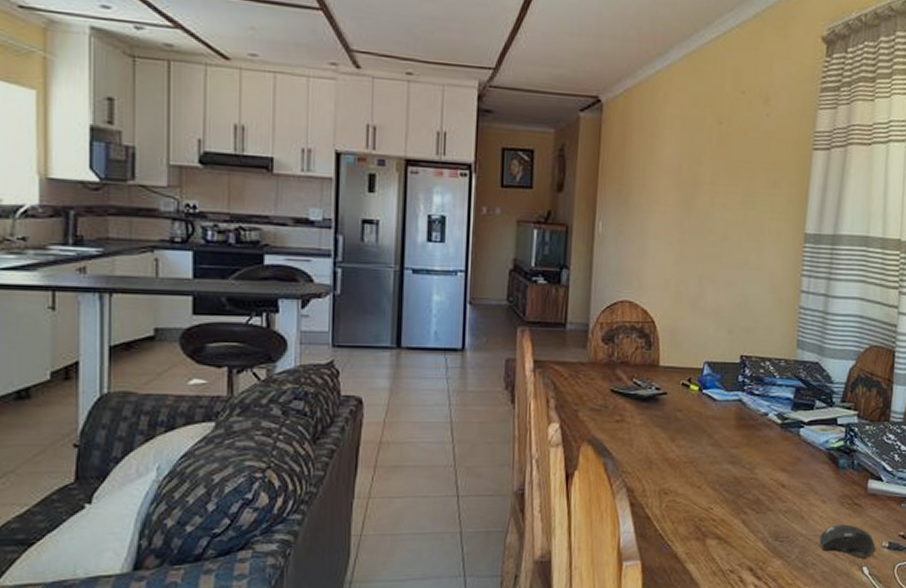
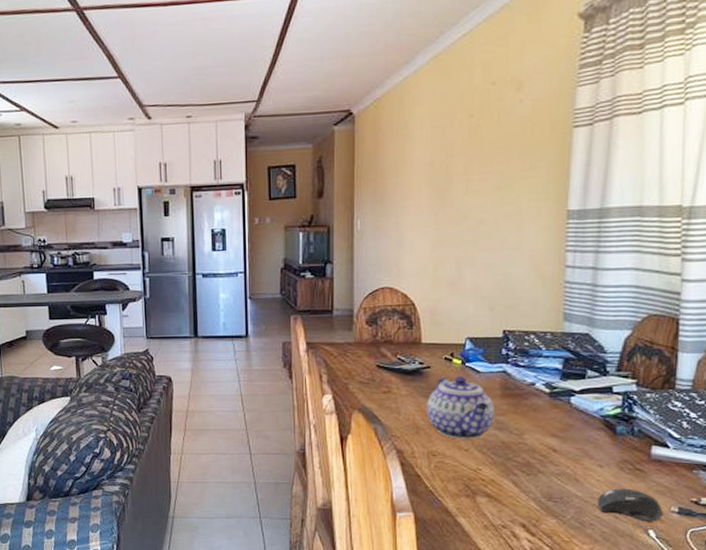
teapot: none [661,404,728,475] -> present [427,376,494,439]

